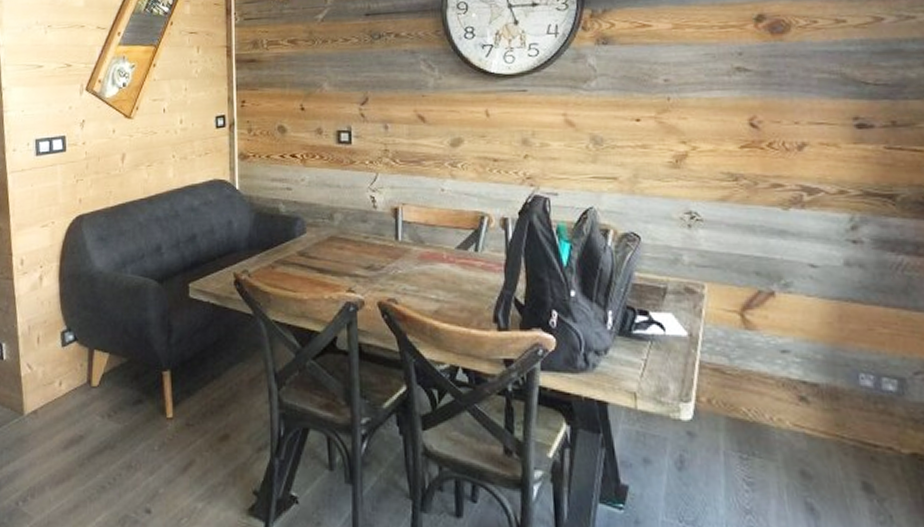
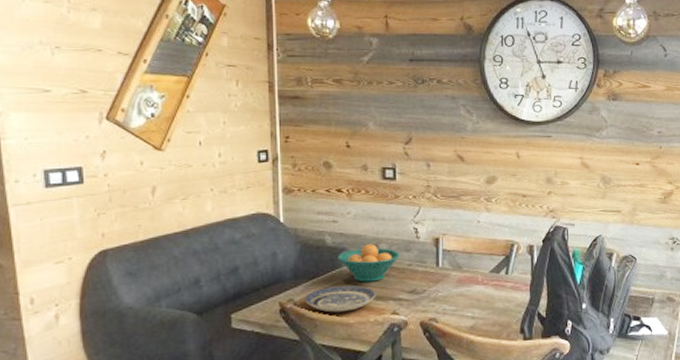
plate: none [259,258,331,287] -> present [305,285,377,313]
fruit bowl: none [292,213,356,255] -> present [338,244,400,282]

